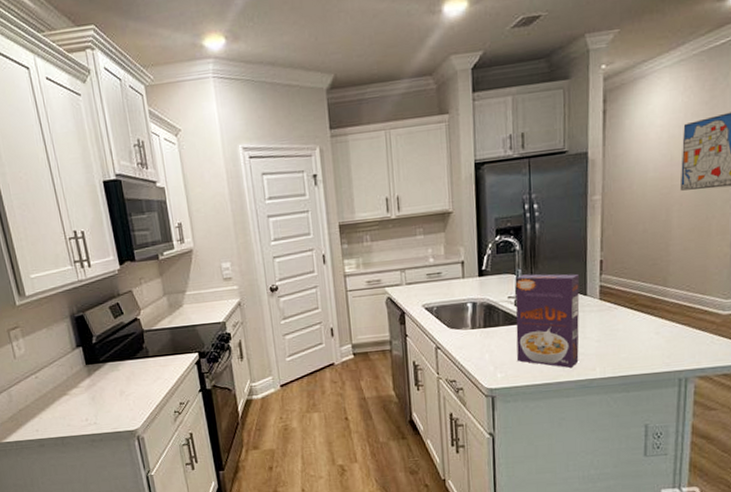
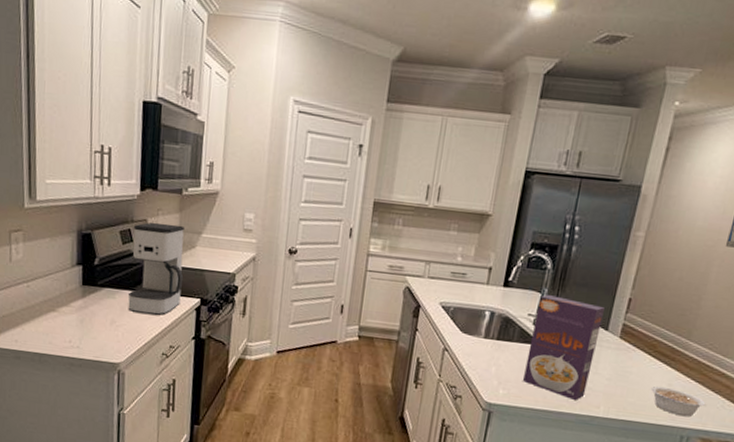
coffee maker: none [121,288,180,380] -> present [128,222,184,315]
legume: none [639,335,696,360] -> present [650,386,706,417]

